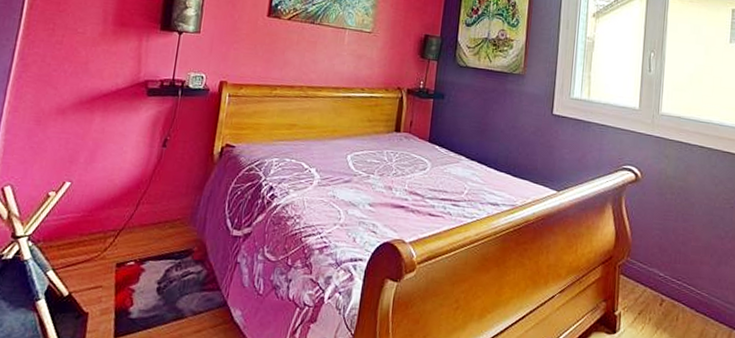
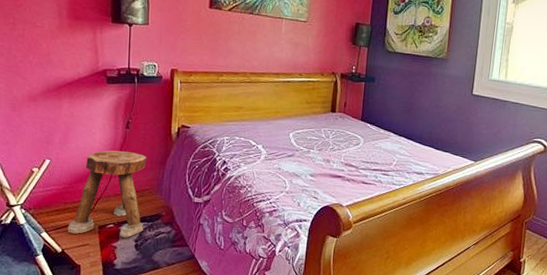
stool: none [79,172,183,279] -> present [67,150,147,238]

